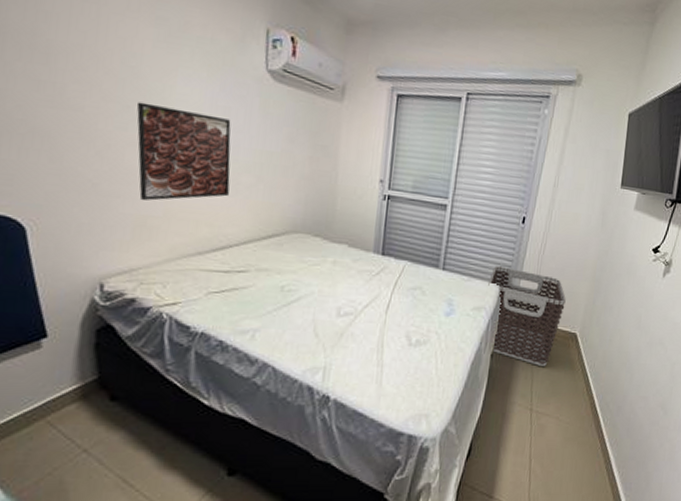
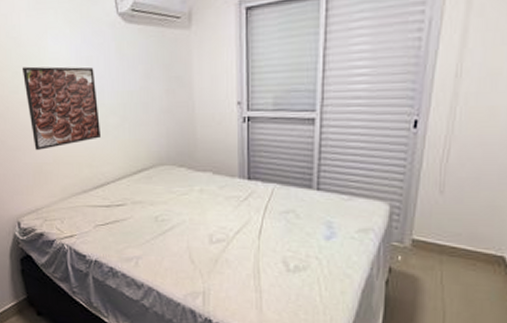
clothes hamper: present [488,266,566,366] -> none [375,181,485,296]

